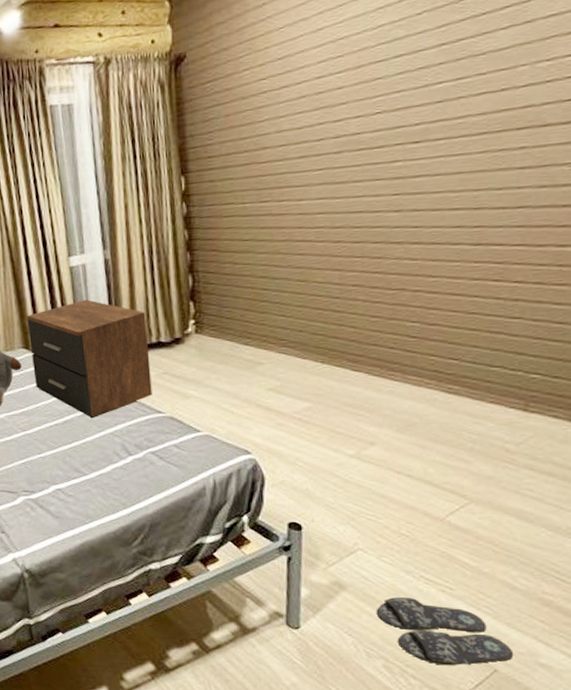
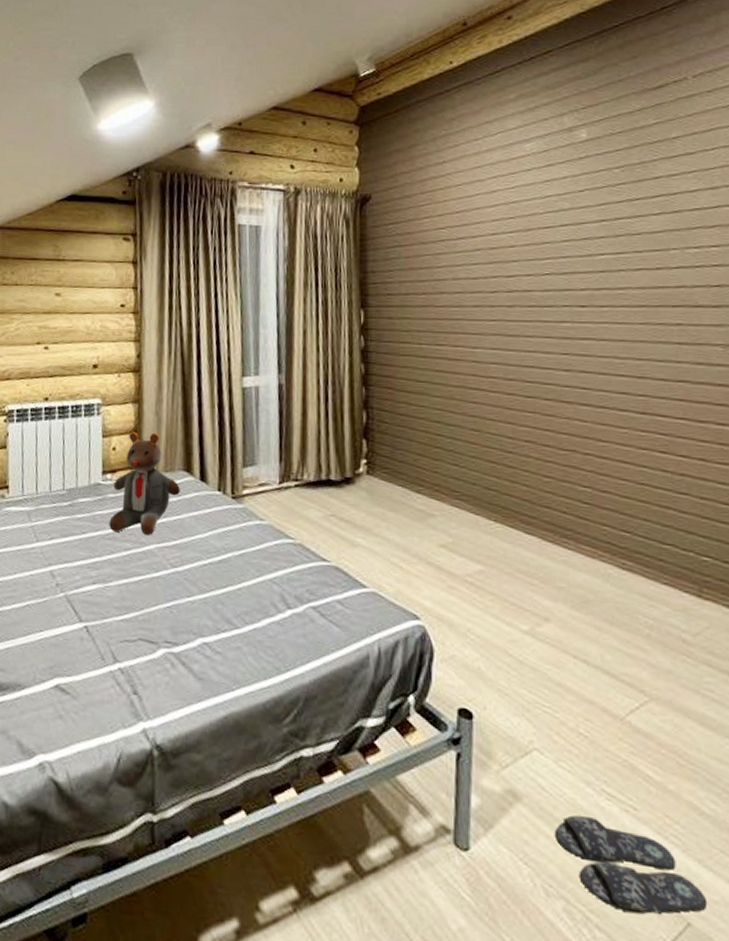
nightstand: present [26,300,152,419] -> none [191,424,318,561]

